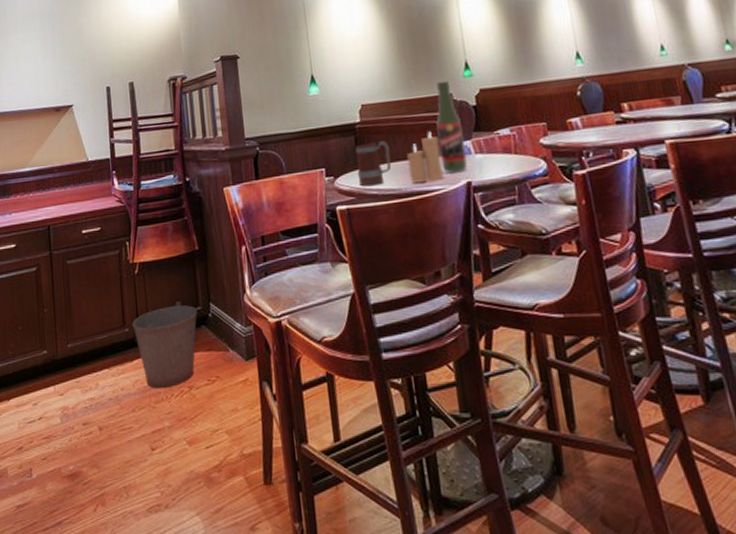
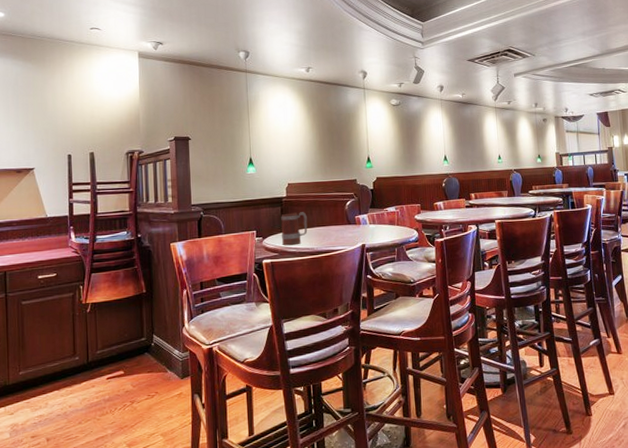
bucket: present [132,301,197,389] -> none [82,334,142,405]
candle: present [407,131,444,184] -> none [320,206,346,245]
beer bottle: present [436,80,467,174] -> none [343,169,363,238]

